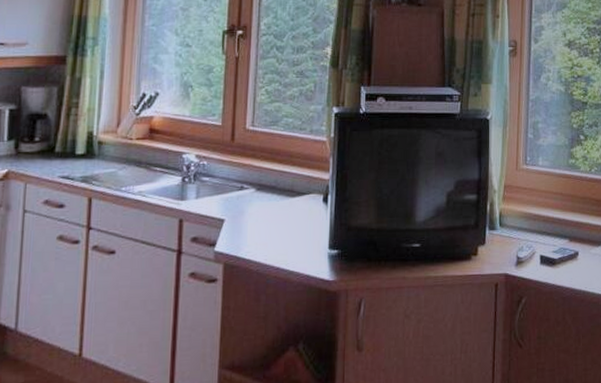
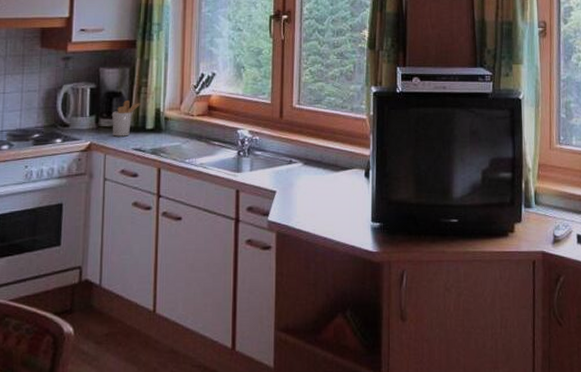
utensil holder: none [35,122,72,163] -> present [112,99,142,137]

